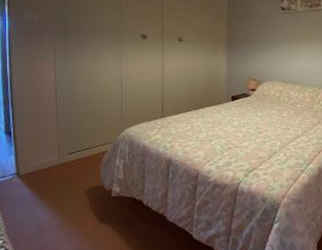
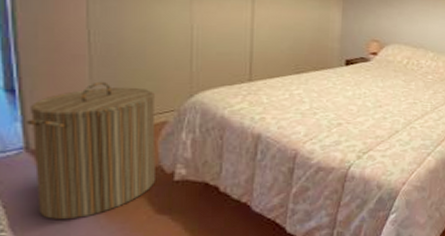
laundry hamper: none [18,123,99,228] -> present [27,81,156,220]

